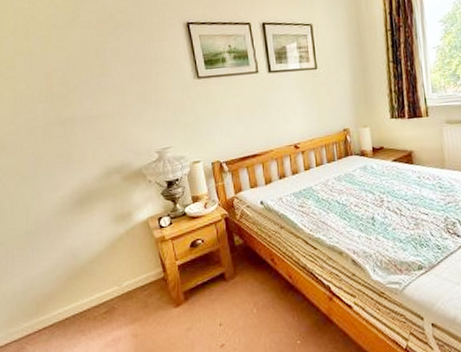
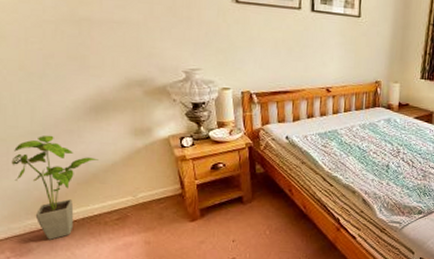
house plant: none [10,233,85,342] -> present [11,135,99,240]

